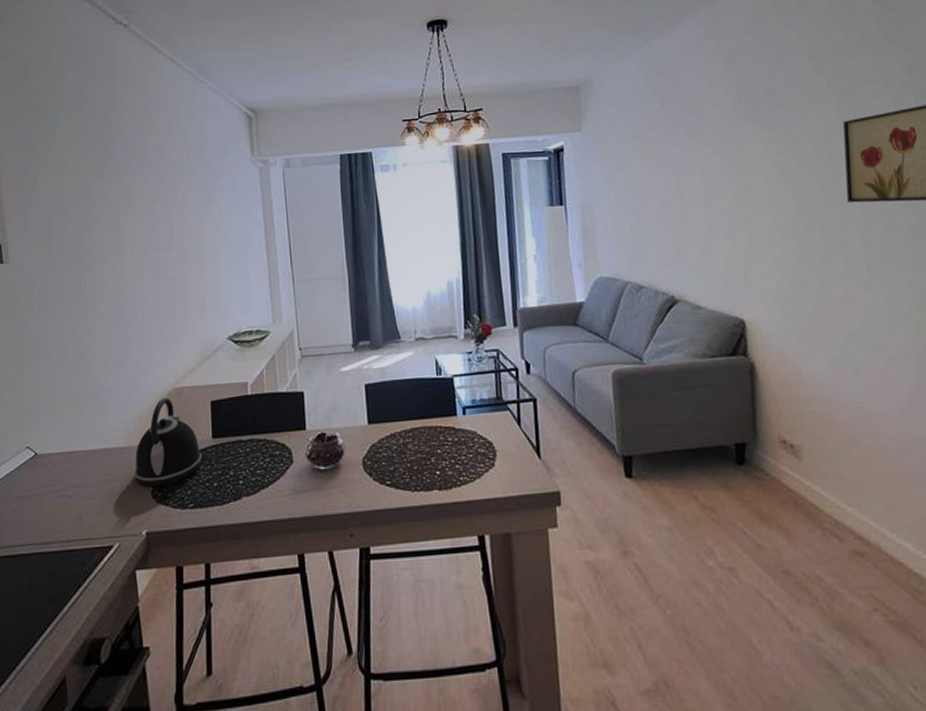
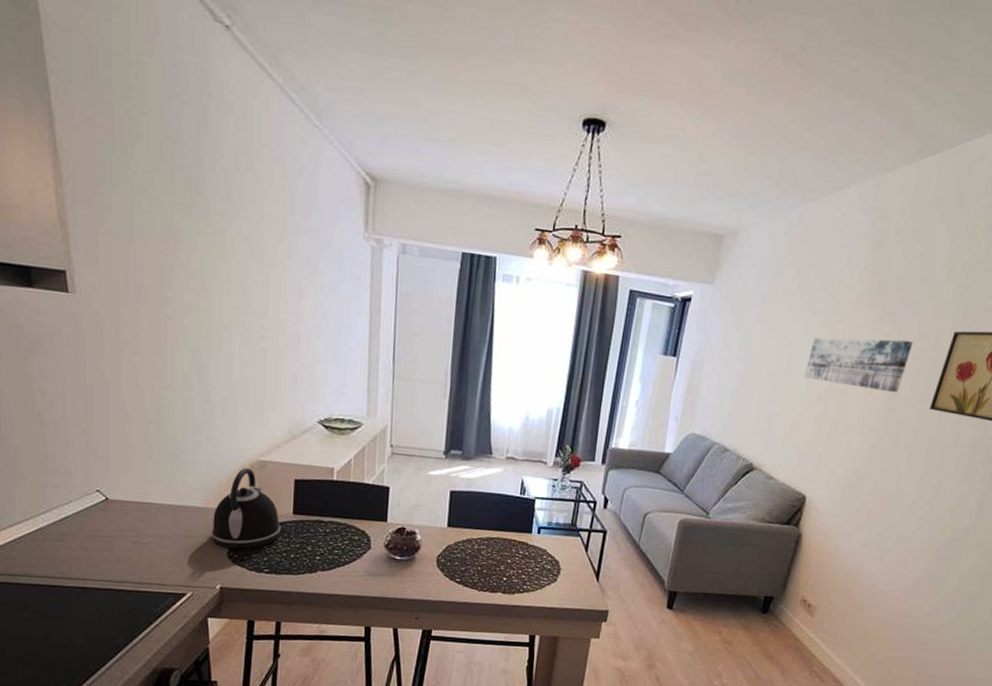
wall art: none [698,140,807,199] -> present [804,337,914,393]

